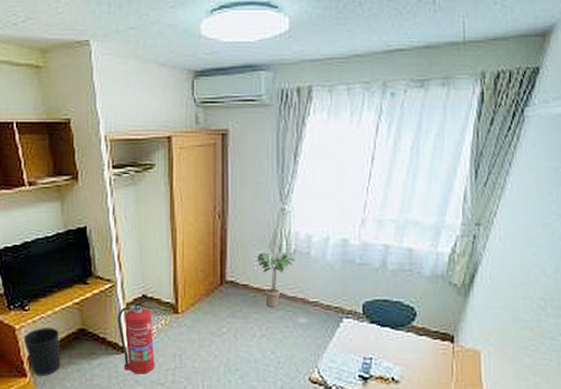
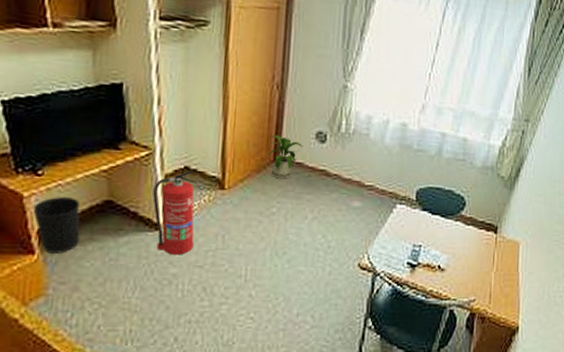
house plant: none [215,260,247,301] -> present [268,134,303,179]
potted plant: present [257,252,296,307] -> none [314,130,354,189]

